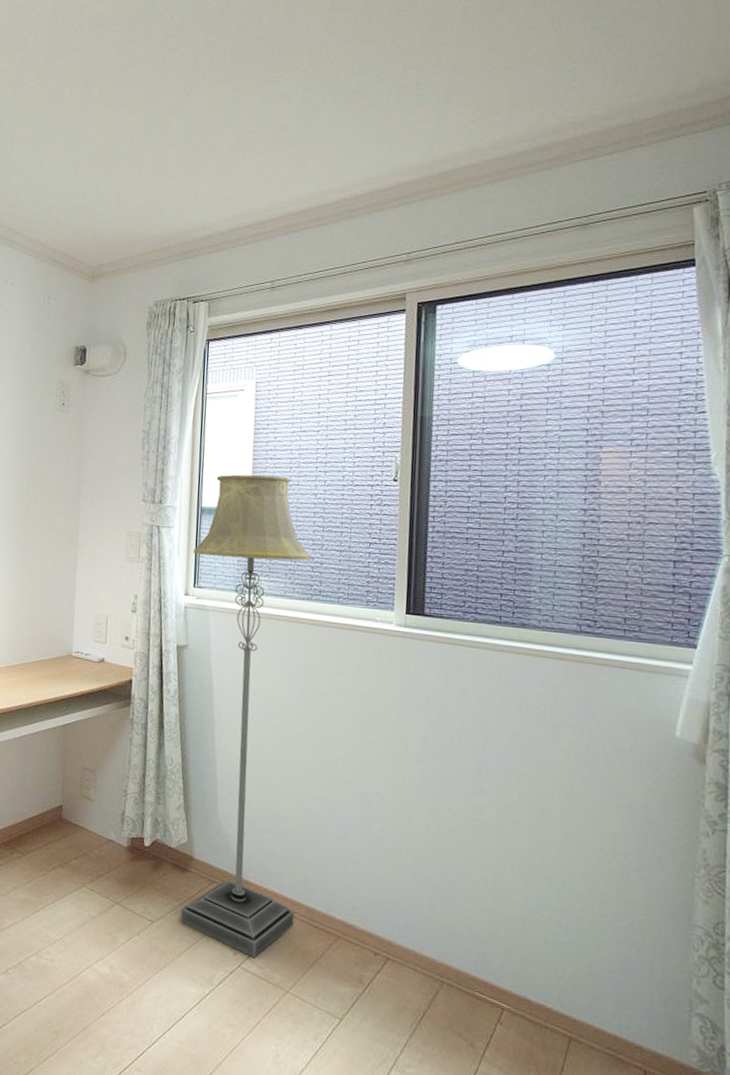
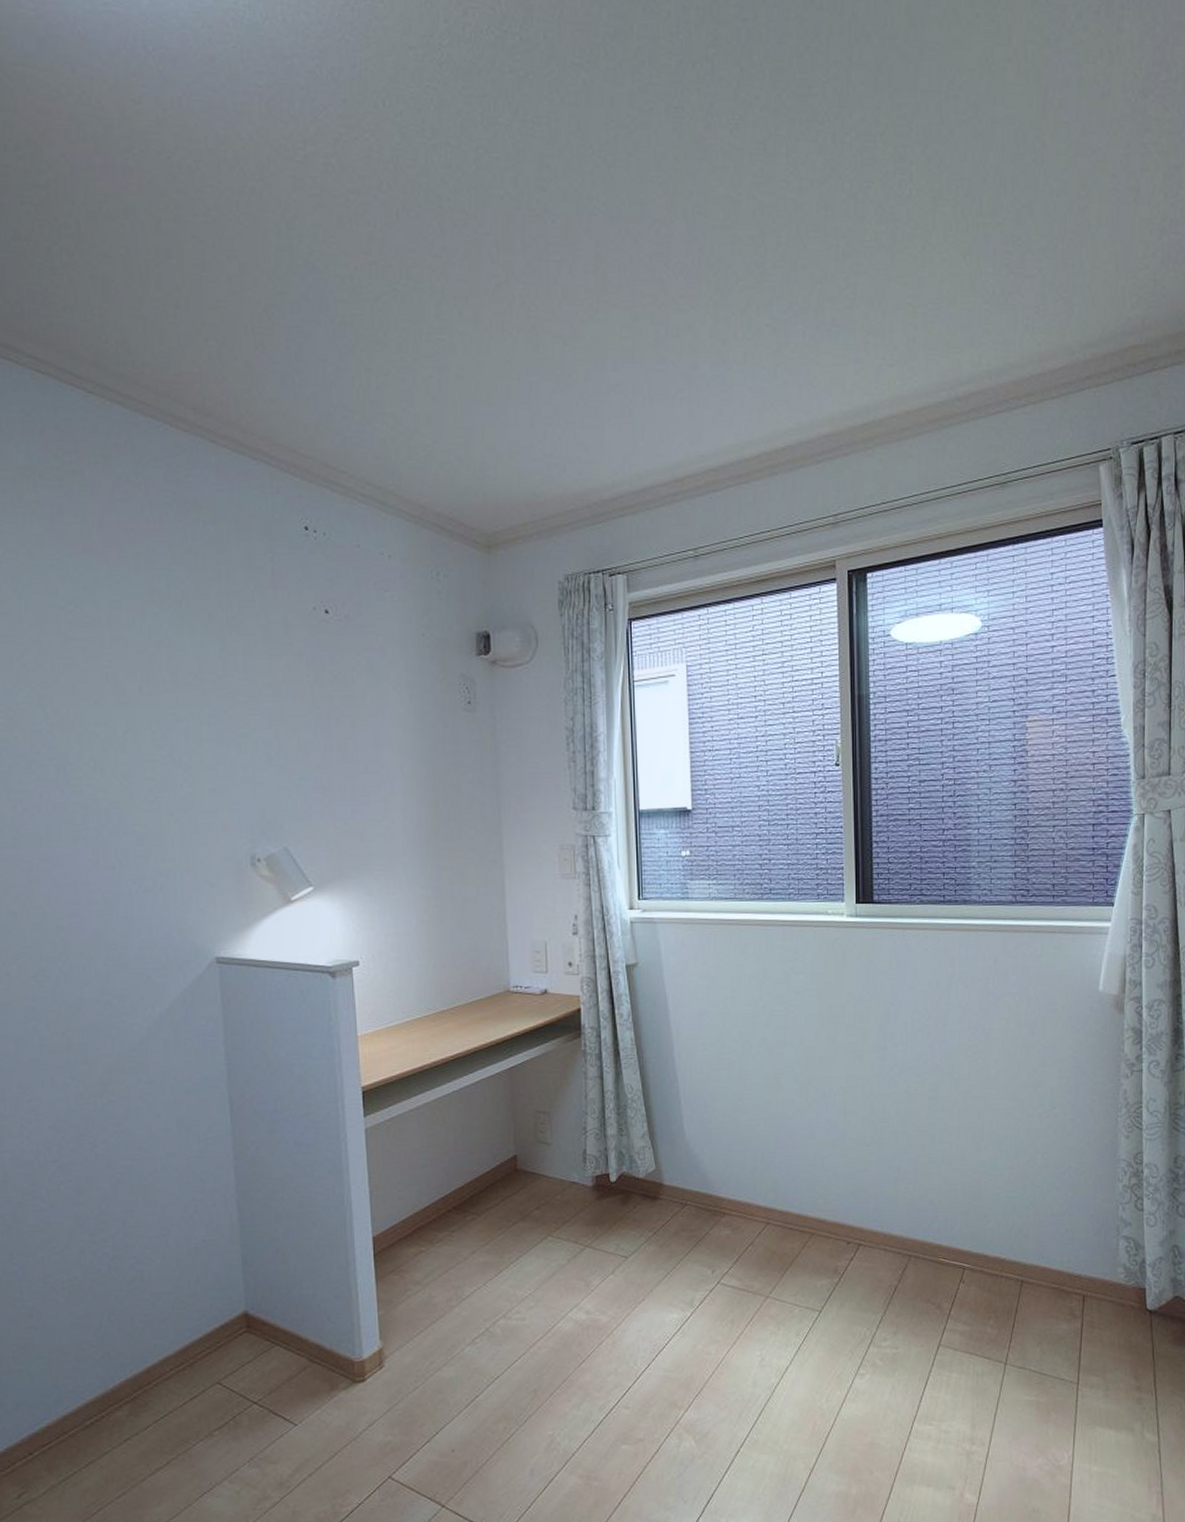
floor lamp: present [180,474,312,958] -> none [634,769,769,1272]

